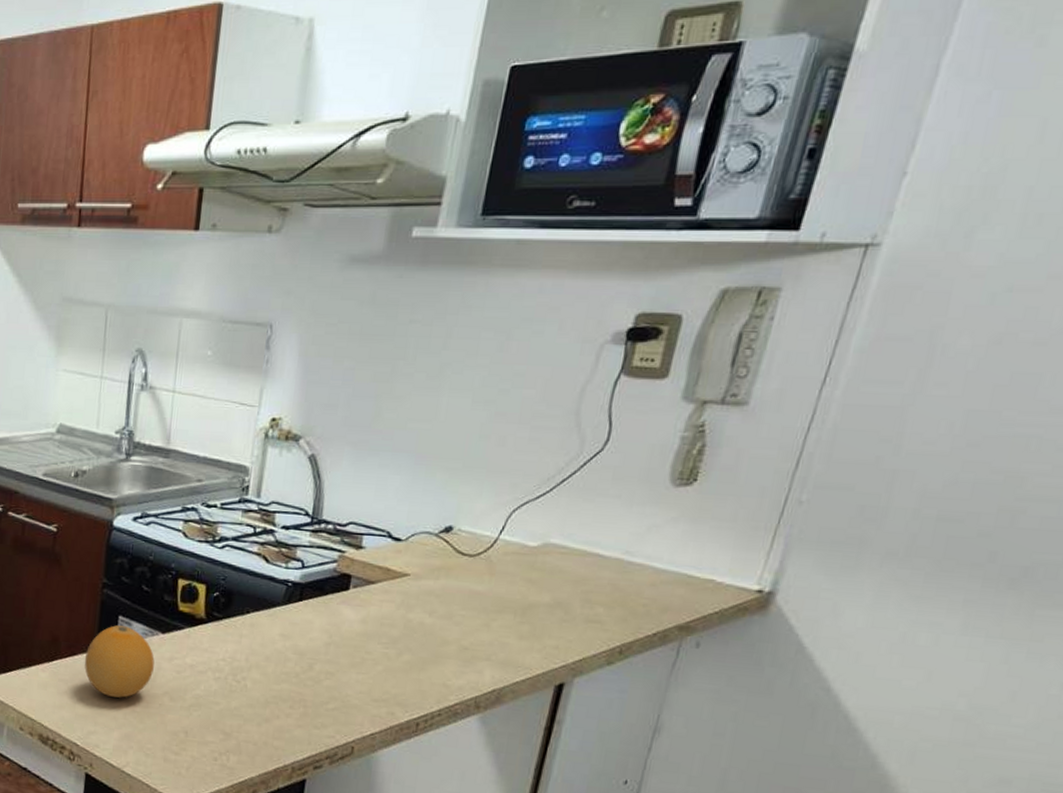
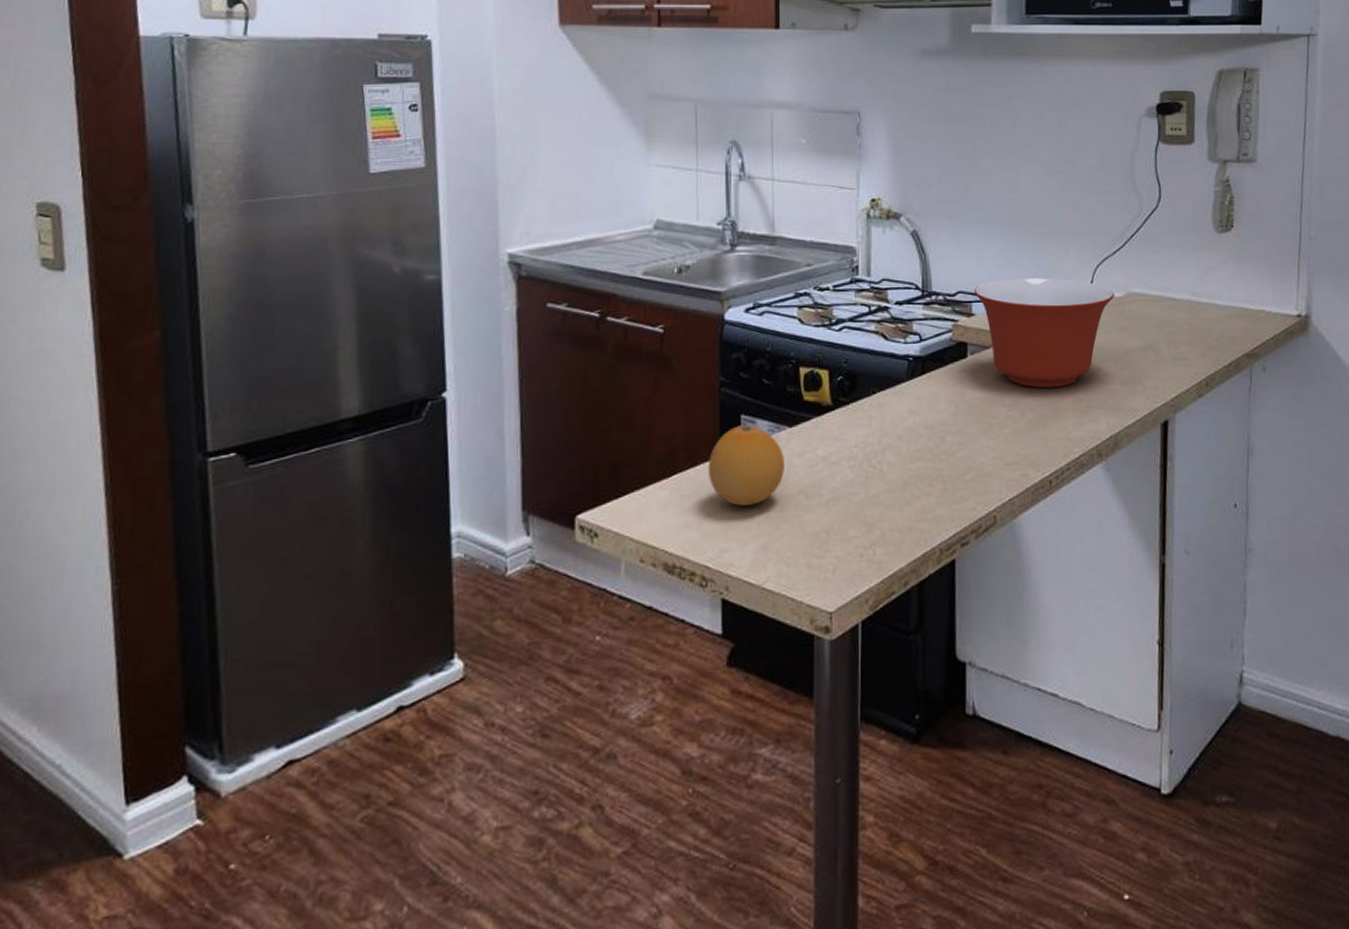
mixing bowl: none [367,514,529,633] -> present [974,277,1114,388]

